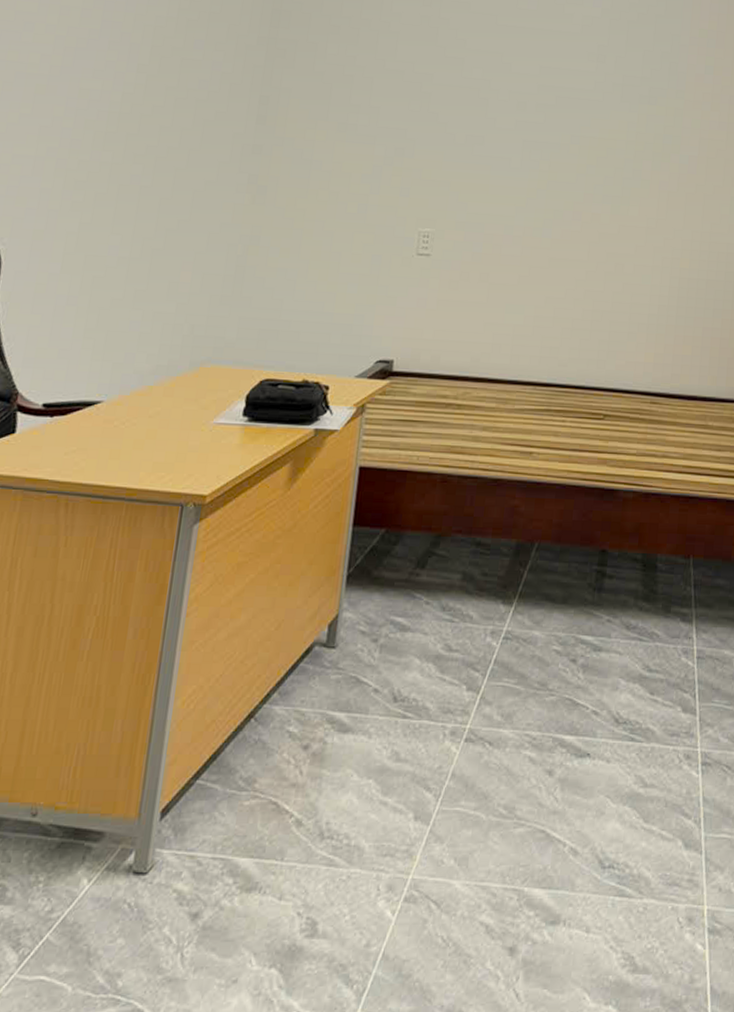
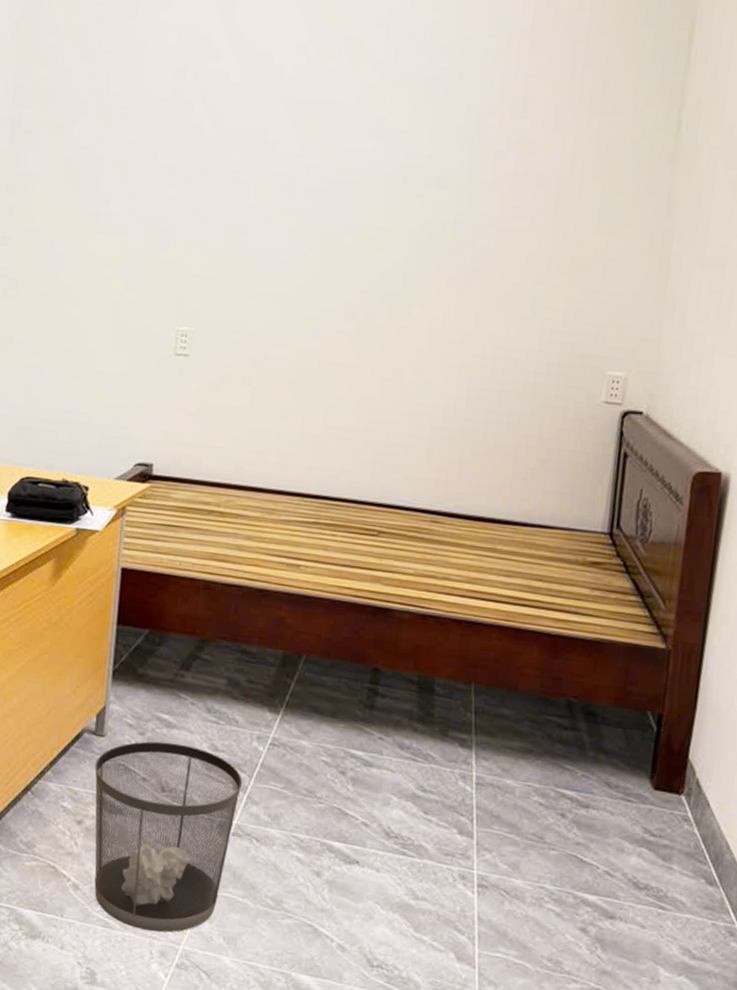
waste bin: none [319,647,477,863] -> present [94,741,243,933]

